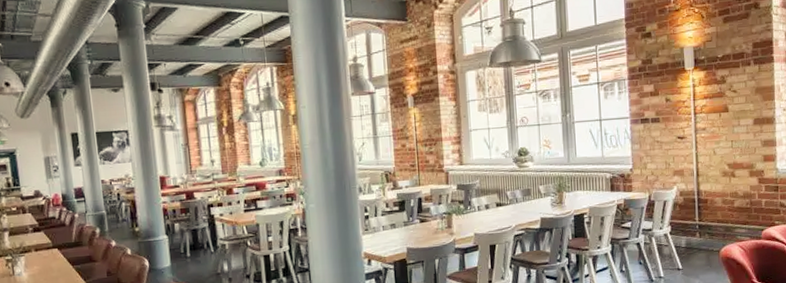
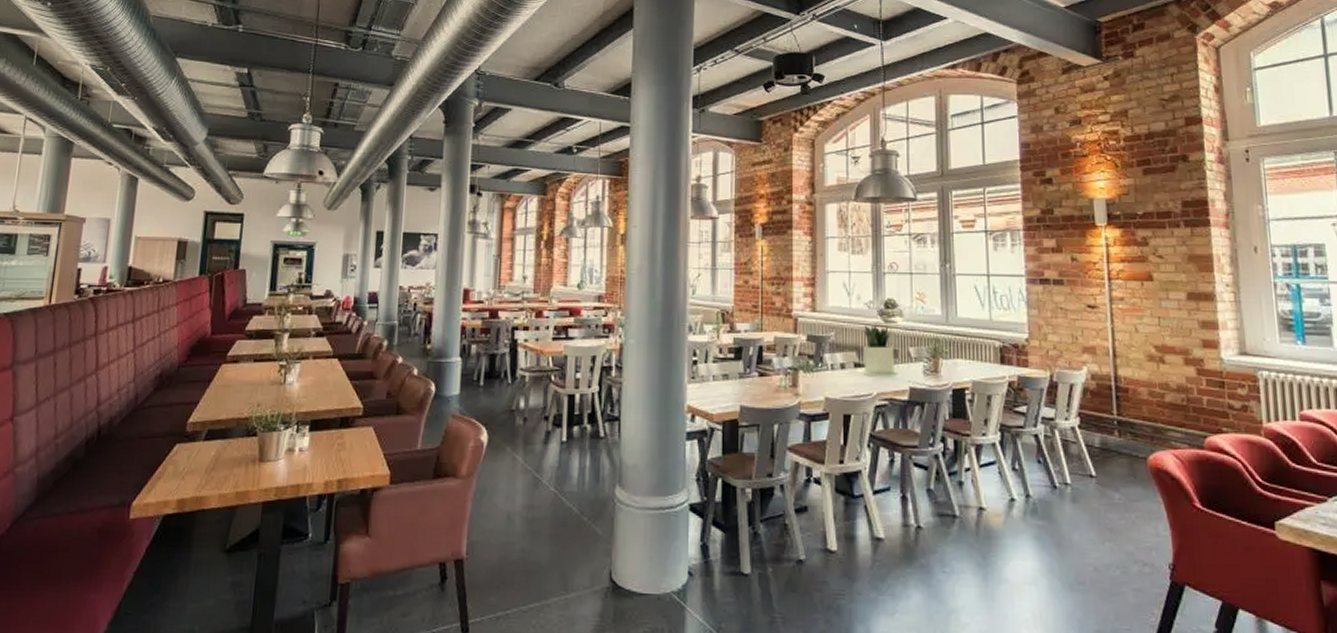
planter: none [502,169,532,213] -> present [862,324,899,377]

